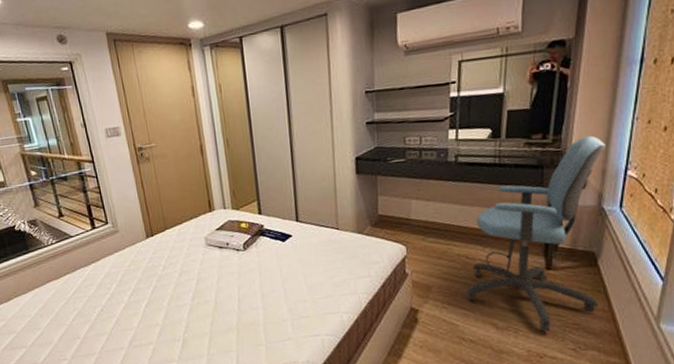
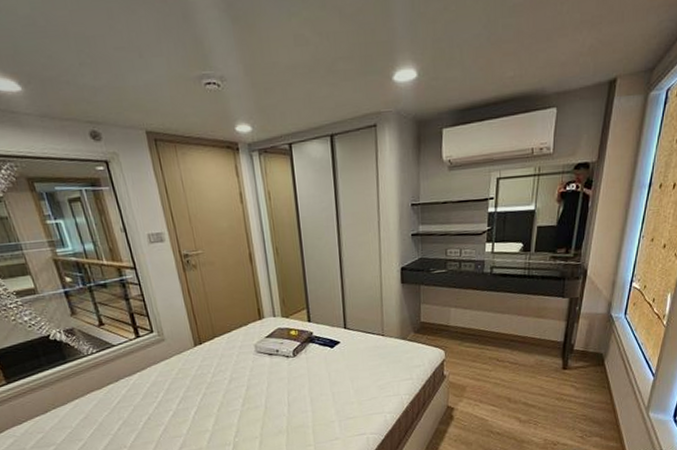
office chair: present [465,135,606,332] -> none [495,251,617,423]

